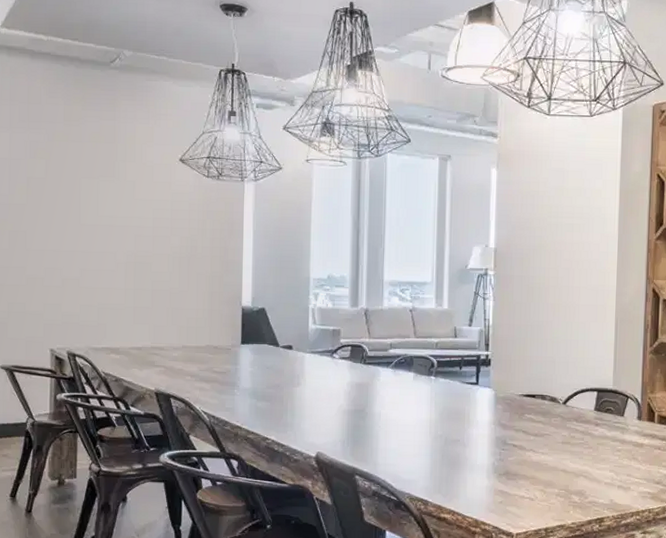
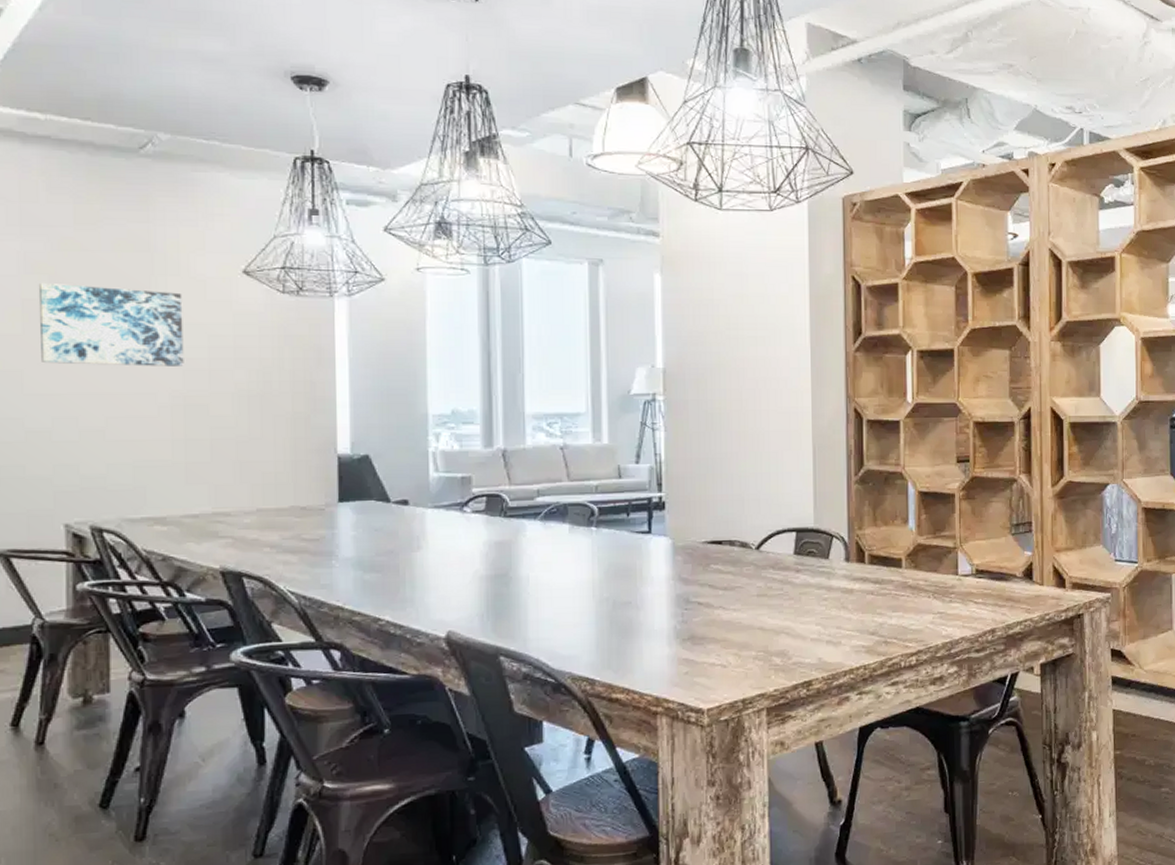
wall art: none [38,165,136,232] -> present [38,282,184,366]

